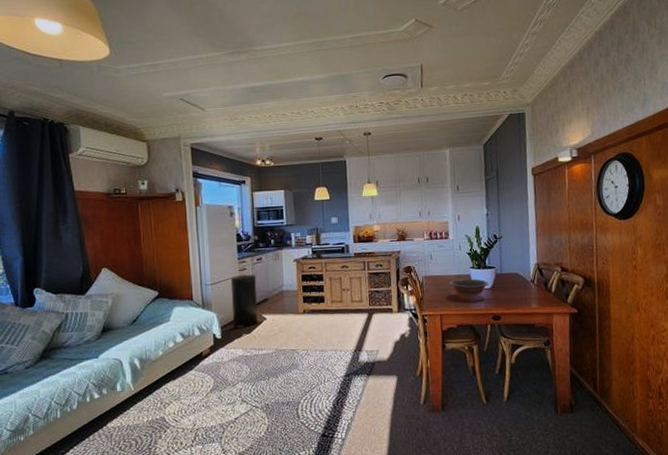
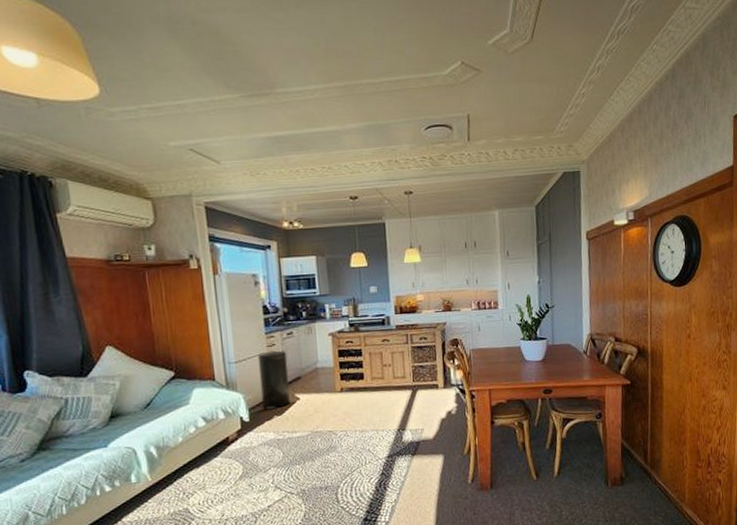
bowl: present [449,278,489,299] -> none [498,351,540,373]

